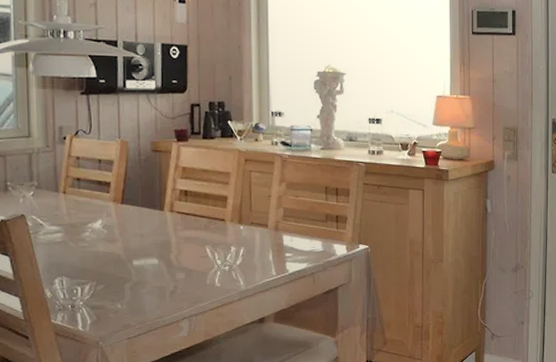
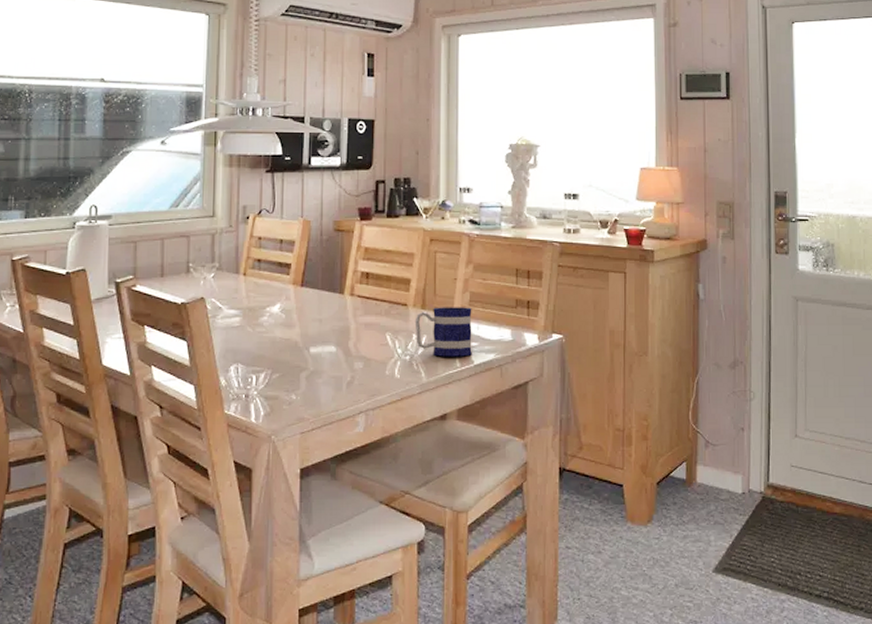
mug: none [232,221,287,267] -> present [414,307,472,357]

